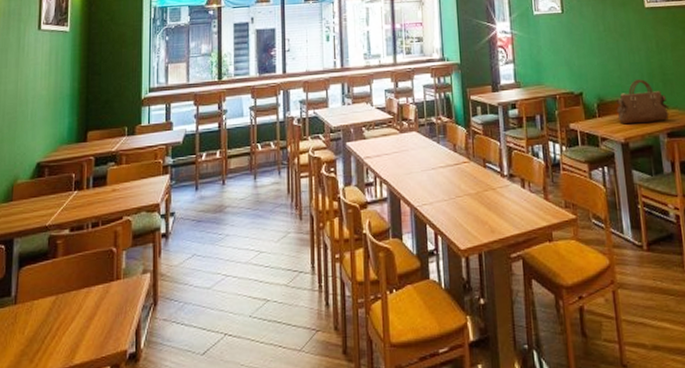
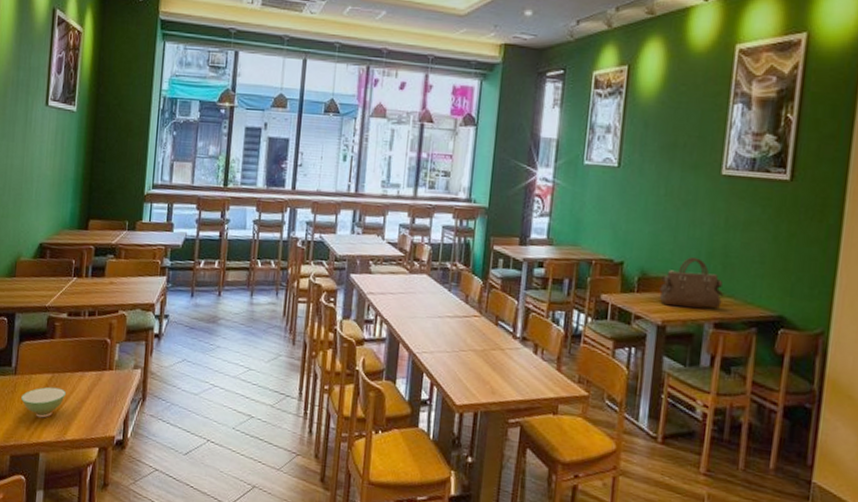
bowl: none [23,309,73,346] -> present [21,387,67,418]

